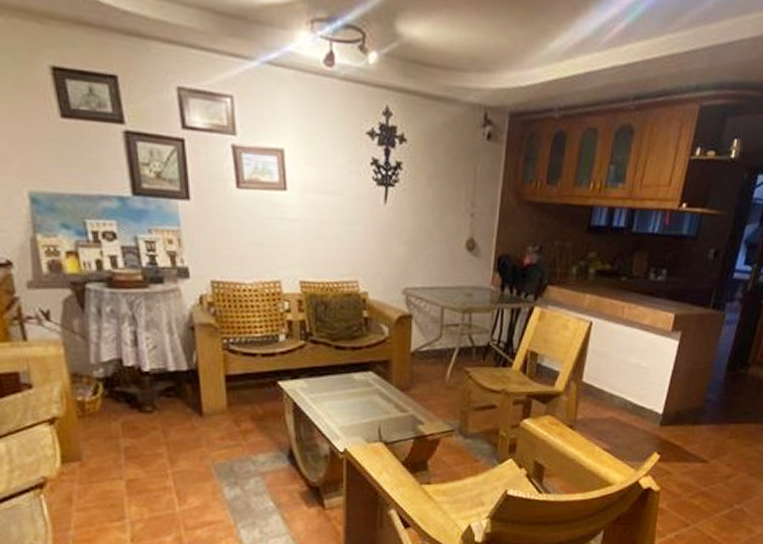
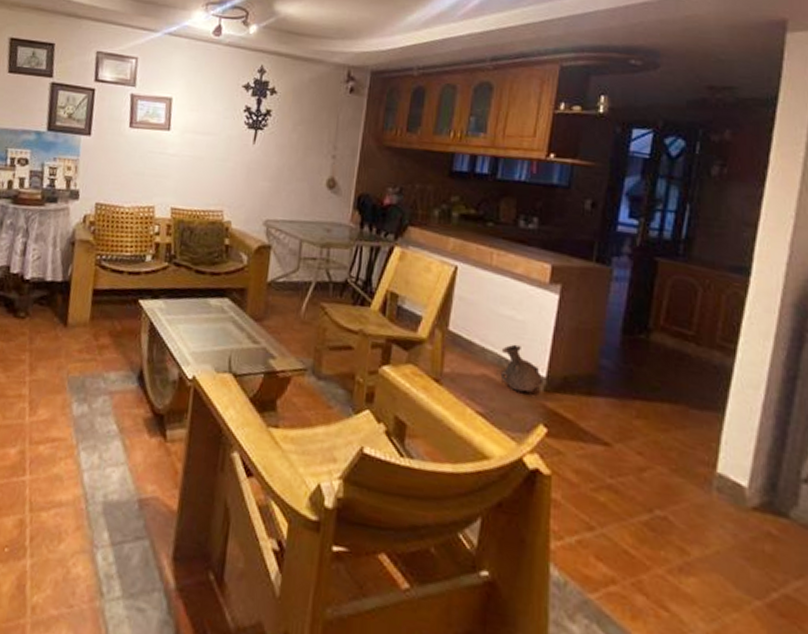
ceramic jug: none [624,388,660,428] -> present [500,344,544,393]

